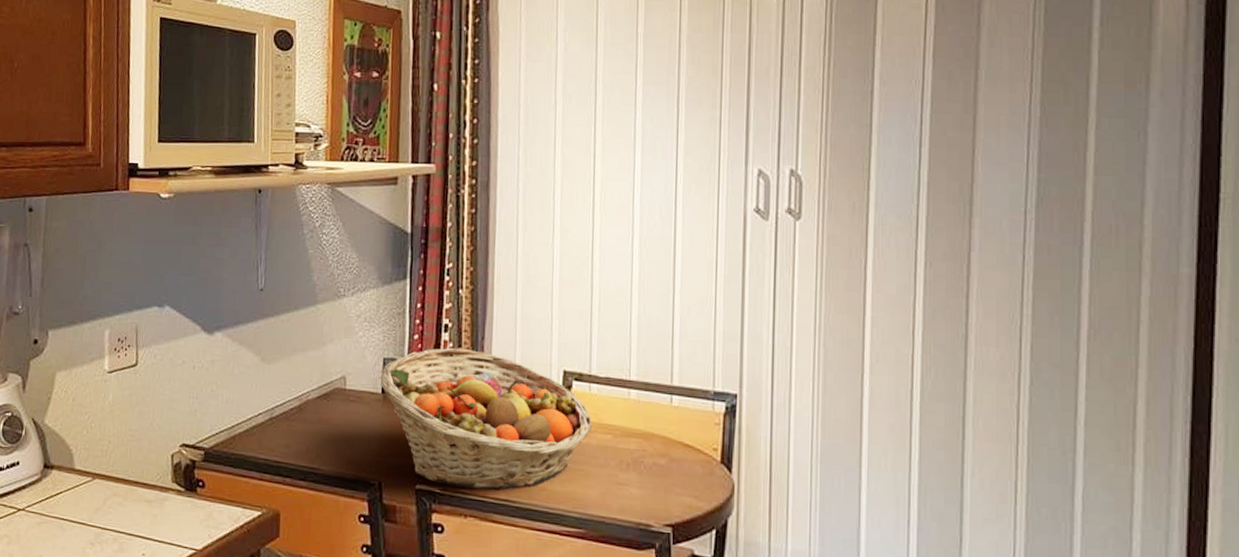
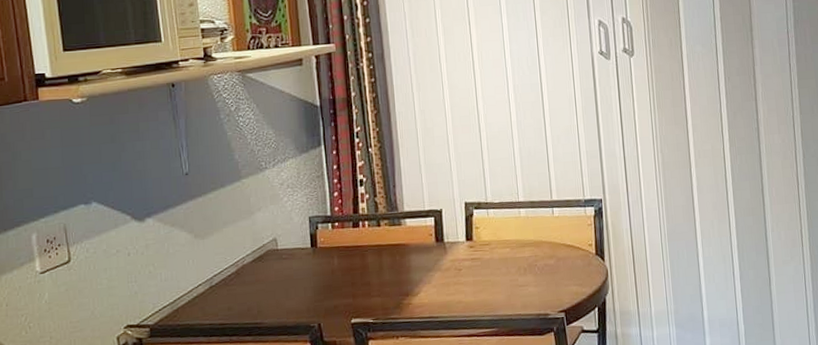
fruit basket: present [380,347,592,491] -> none [307,197,493,315]

